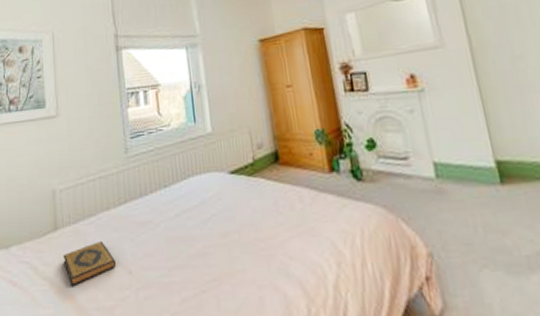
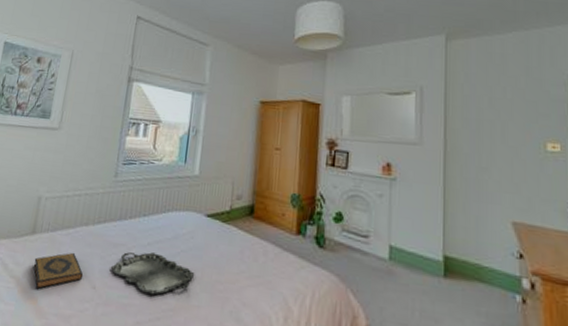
serving tray: none [142,223,232,268] -> present [110,252,195,295]

